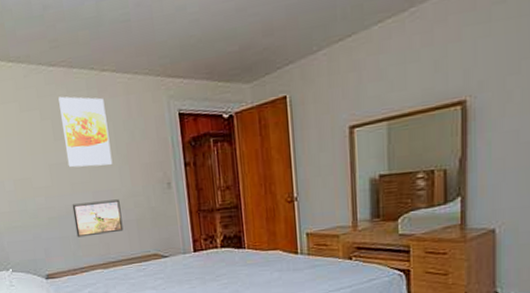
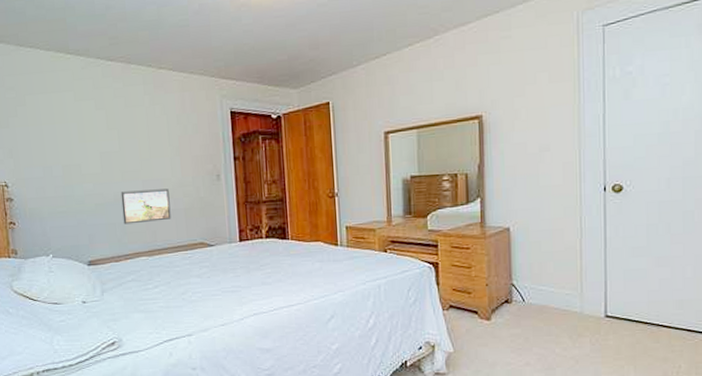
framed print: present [58,96,113,168] -> none [114,89,164,156]

